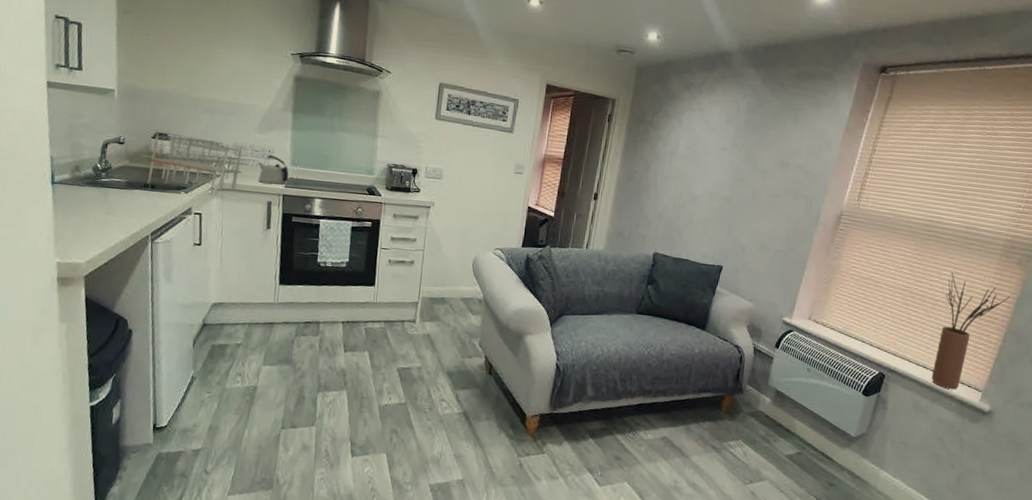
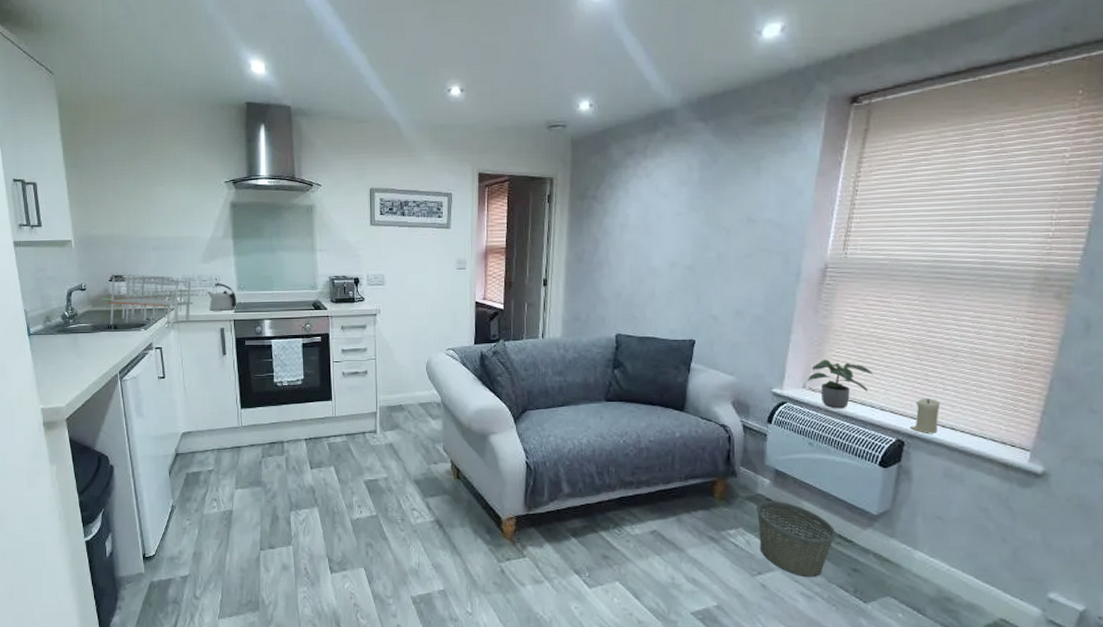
basket: none [754,417,820,489] -> present [756,501,837,578]
potted plant: none [814,296,868,341] -> present [808,360,874,409]
candle: none [891,339,918,370] -> present [909,399,941,433]
vase: present [931,273,1010,390] -> none [962,317,1051,452]

